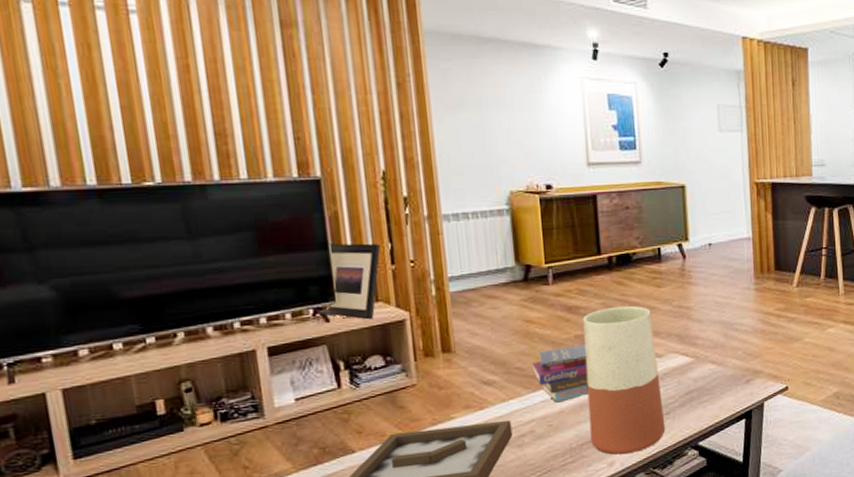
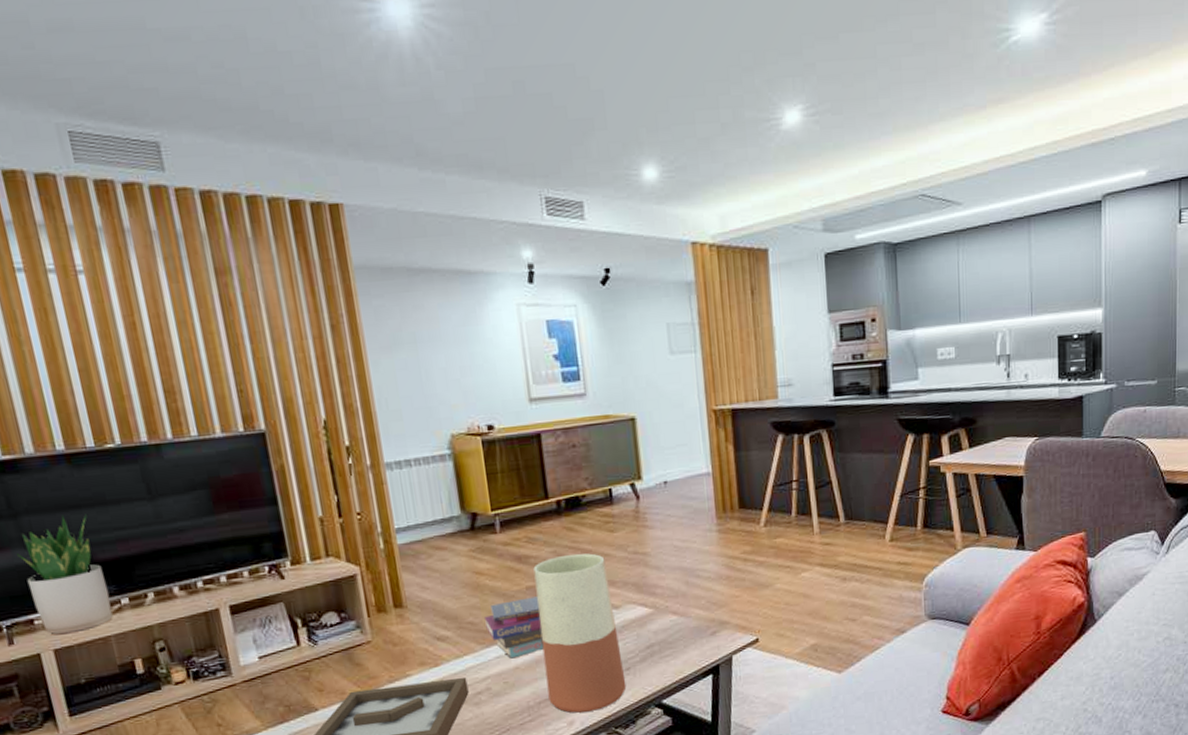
planter: none [29,250,135,374] -> present [17,514,113,635]
picture frame: present [318,243,381,320] -> none [273,497,328,576]

